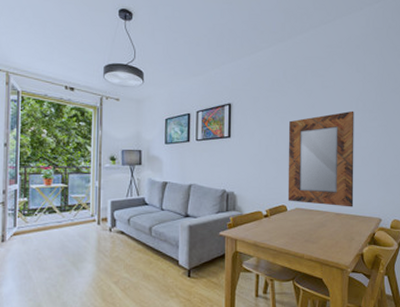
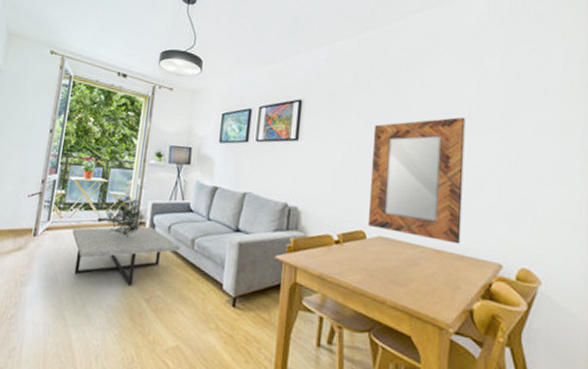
coffee table: none [40,222,139,273] -> present [72,226,180,286]
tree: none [63,197,108,233] -> present [98,195,148,238]

